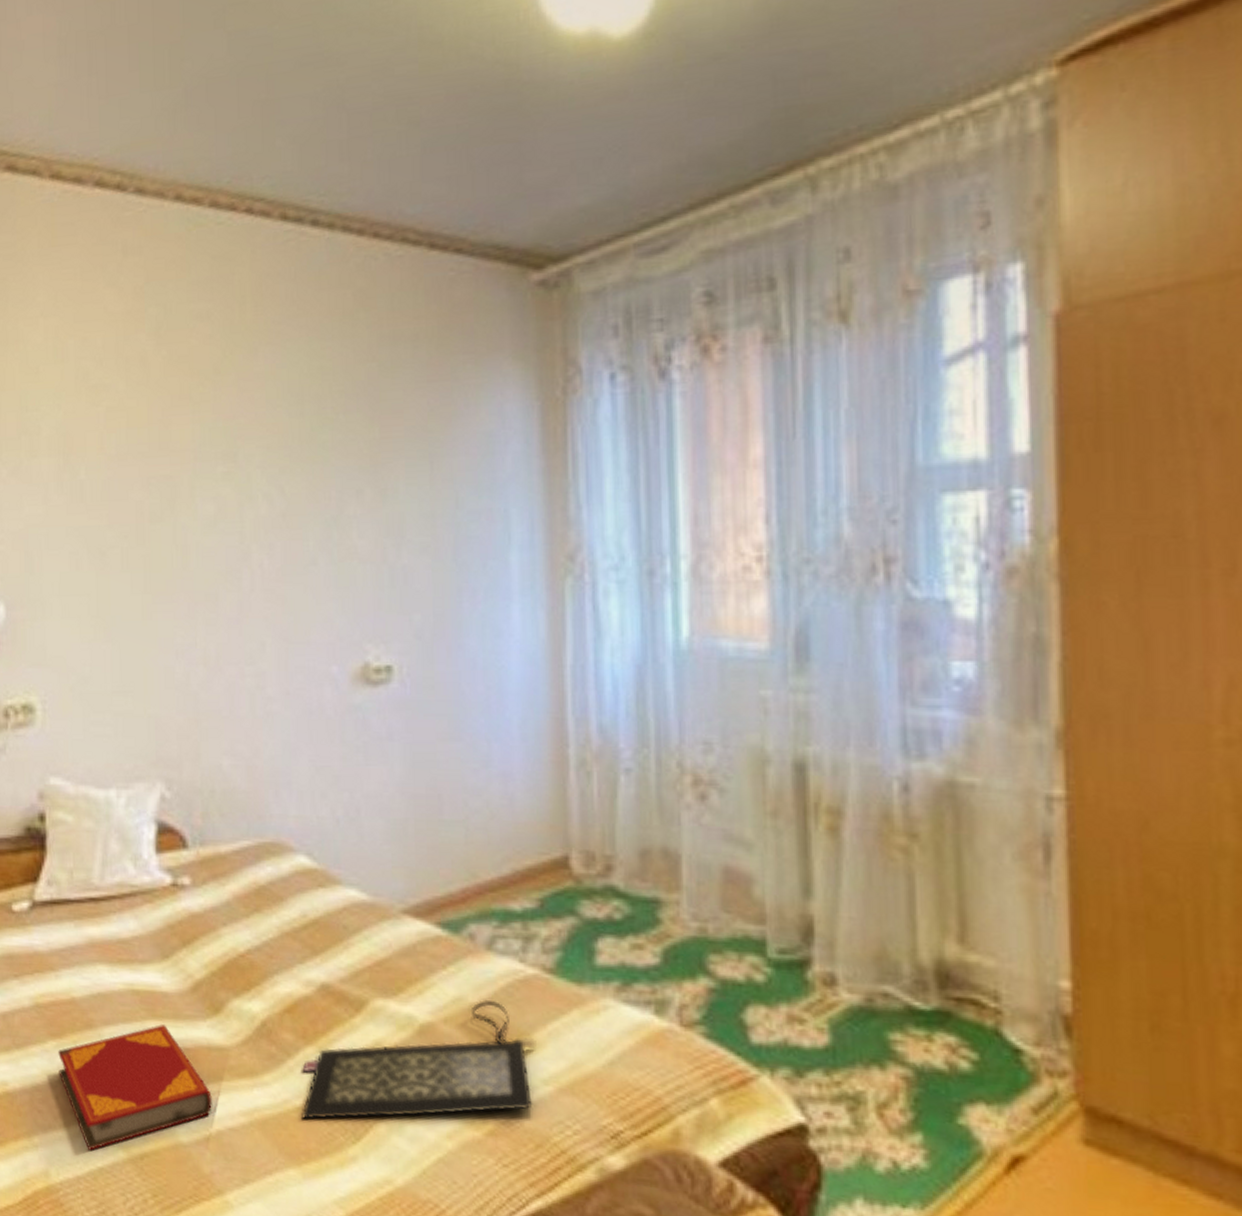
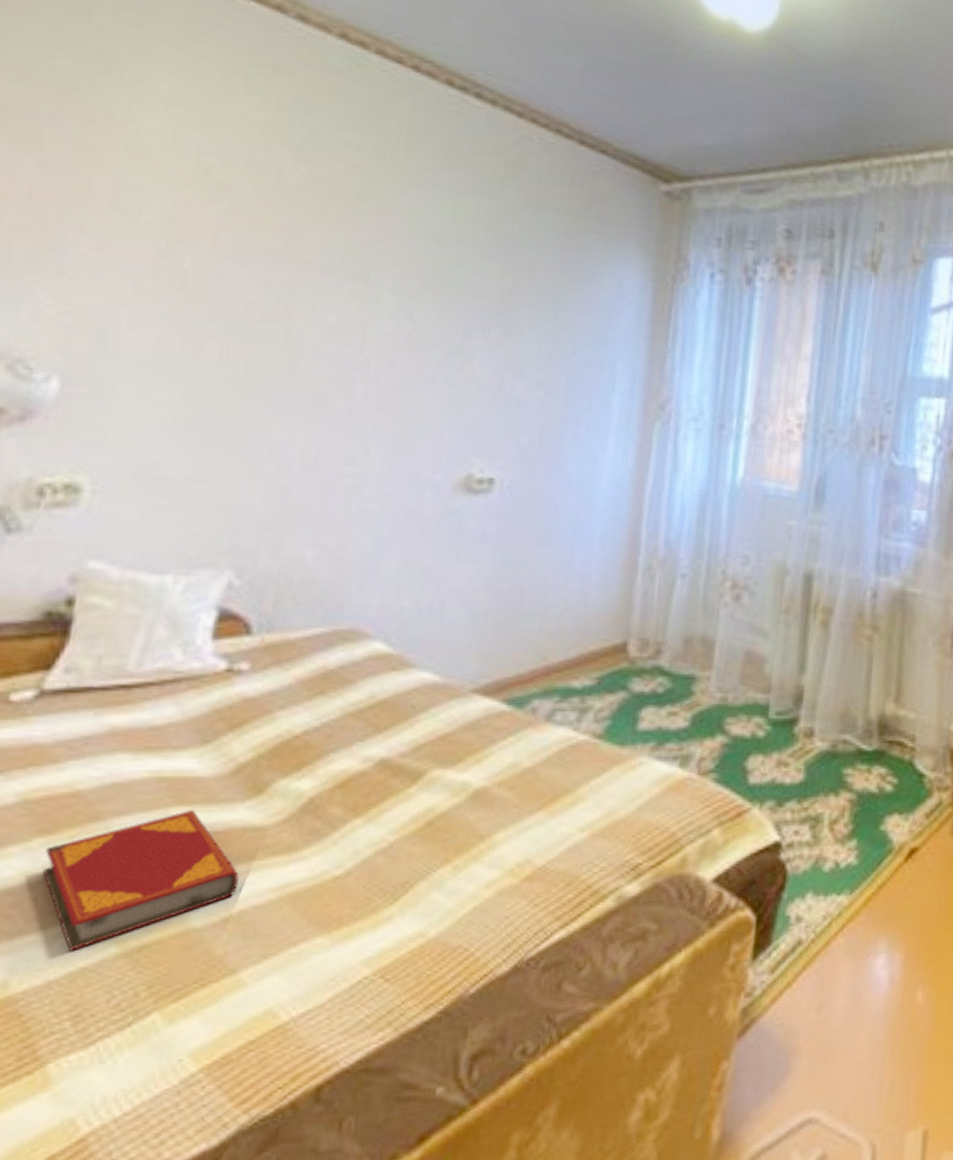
clutch bag: present [302,999,537,1120] -> none [339,763,579,887]

